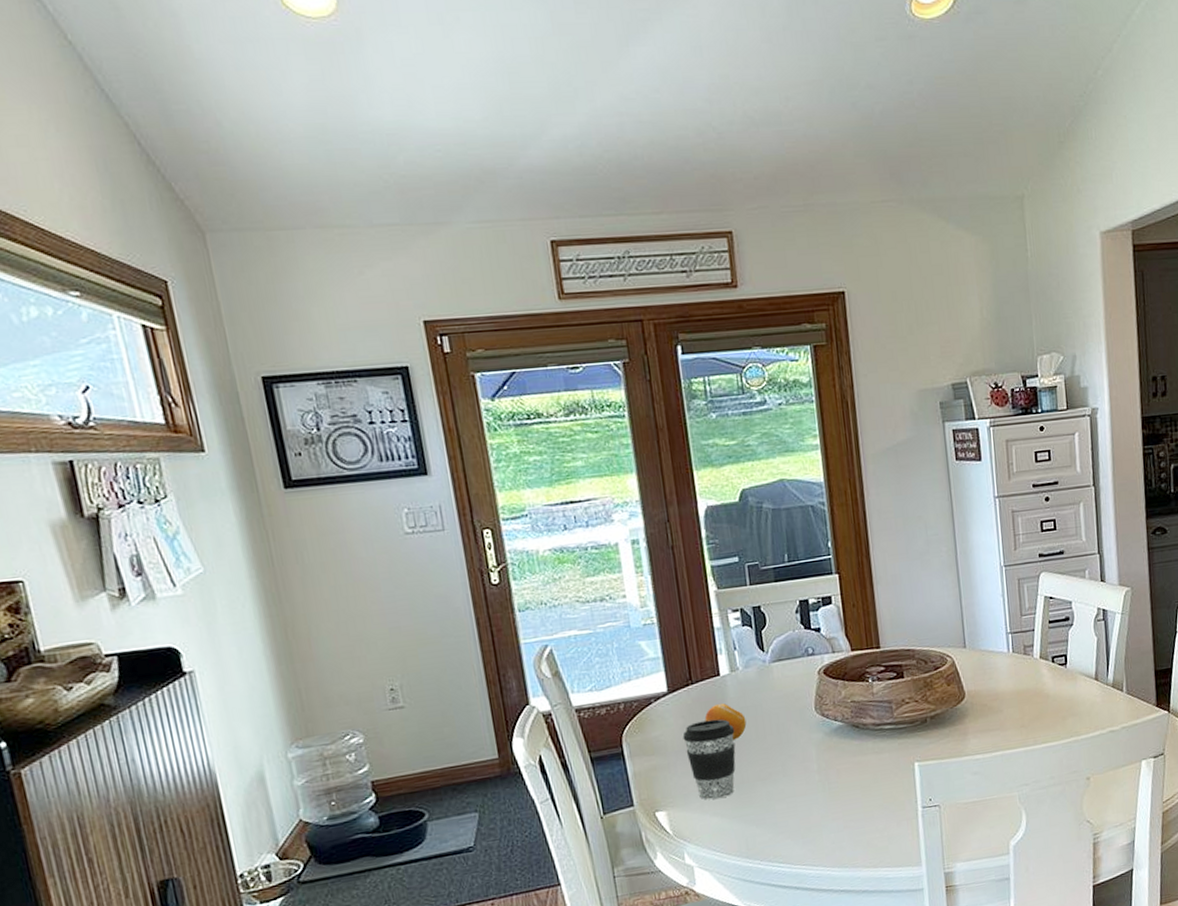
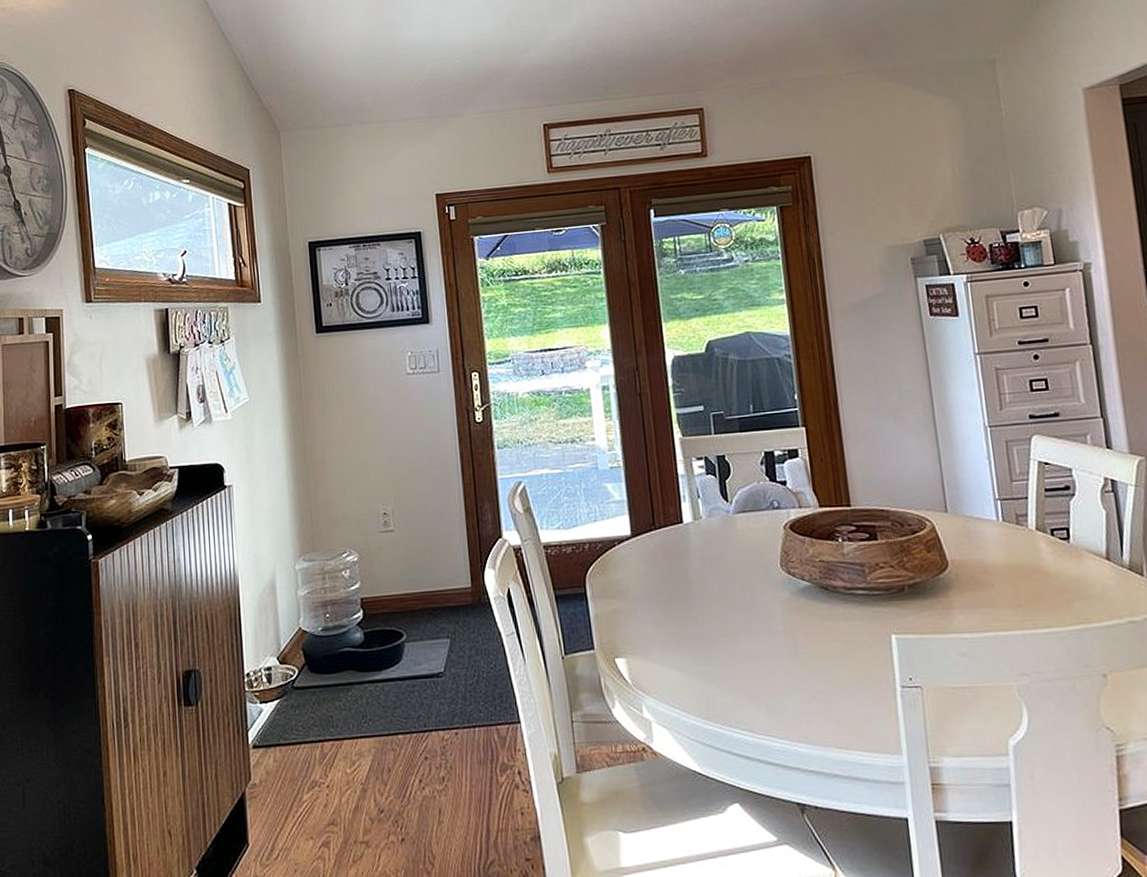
coffee cup: present [682,719,736,800] -> none [644,567,697,651]
fruit: present [704,703,747,740] -> none [666,551,709,591]

